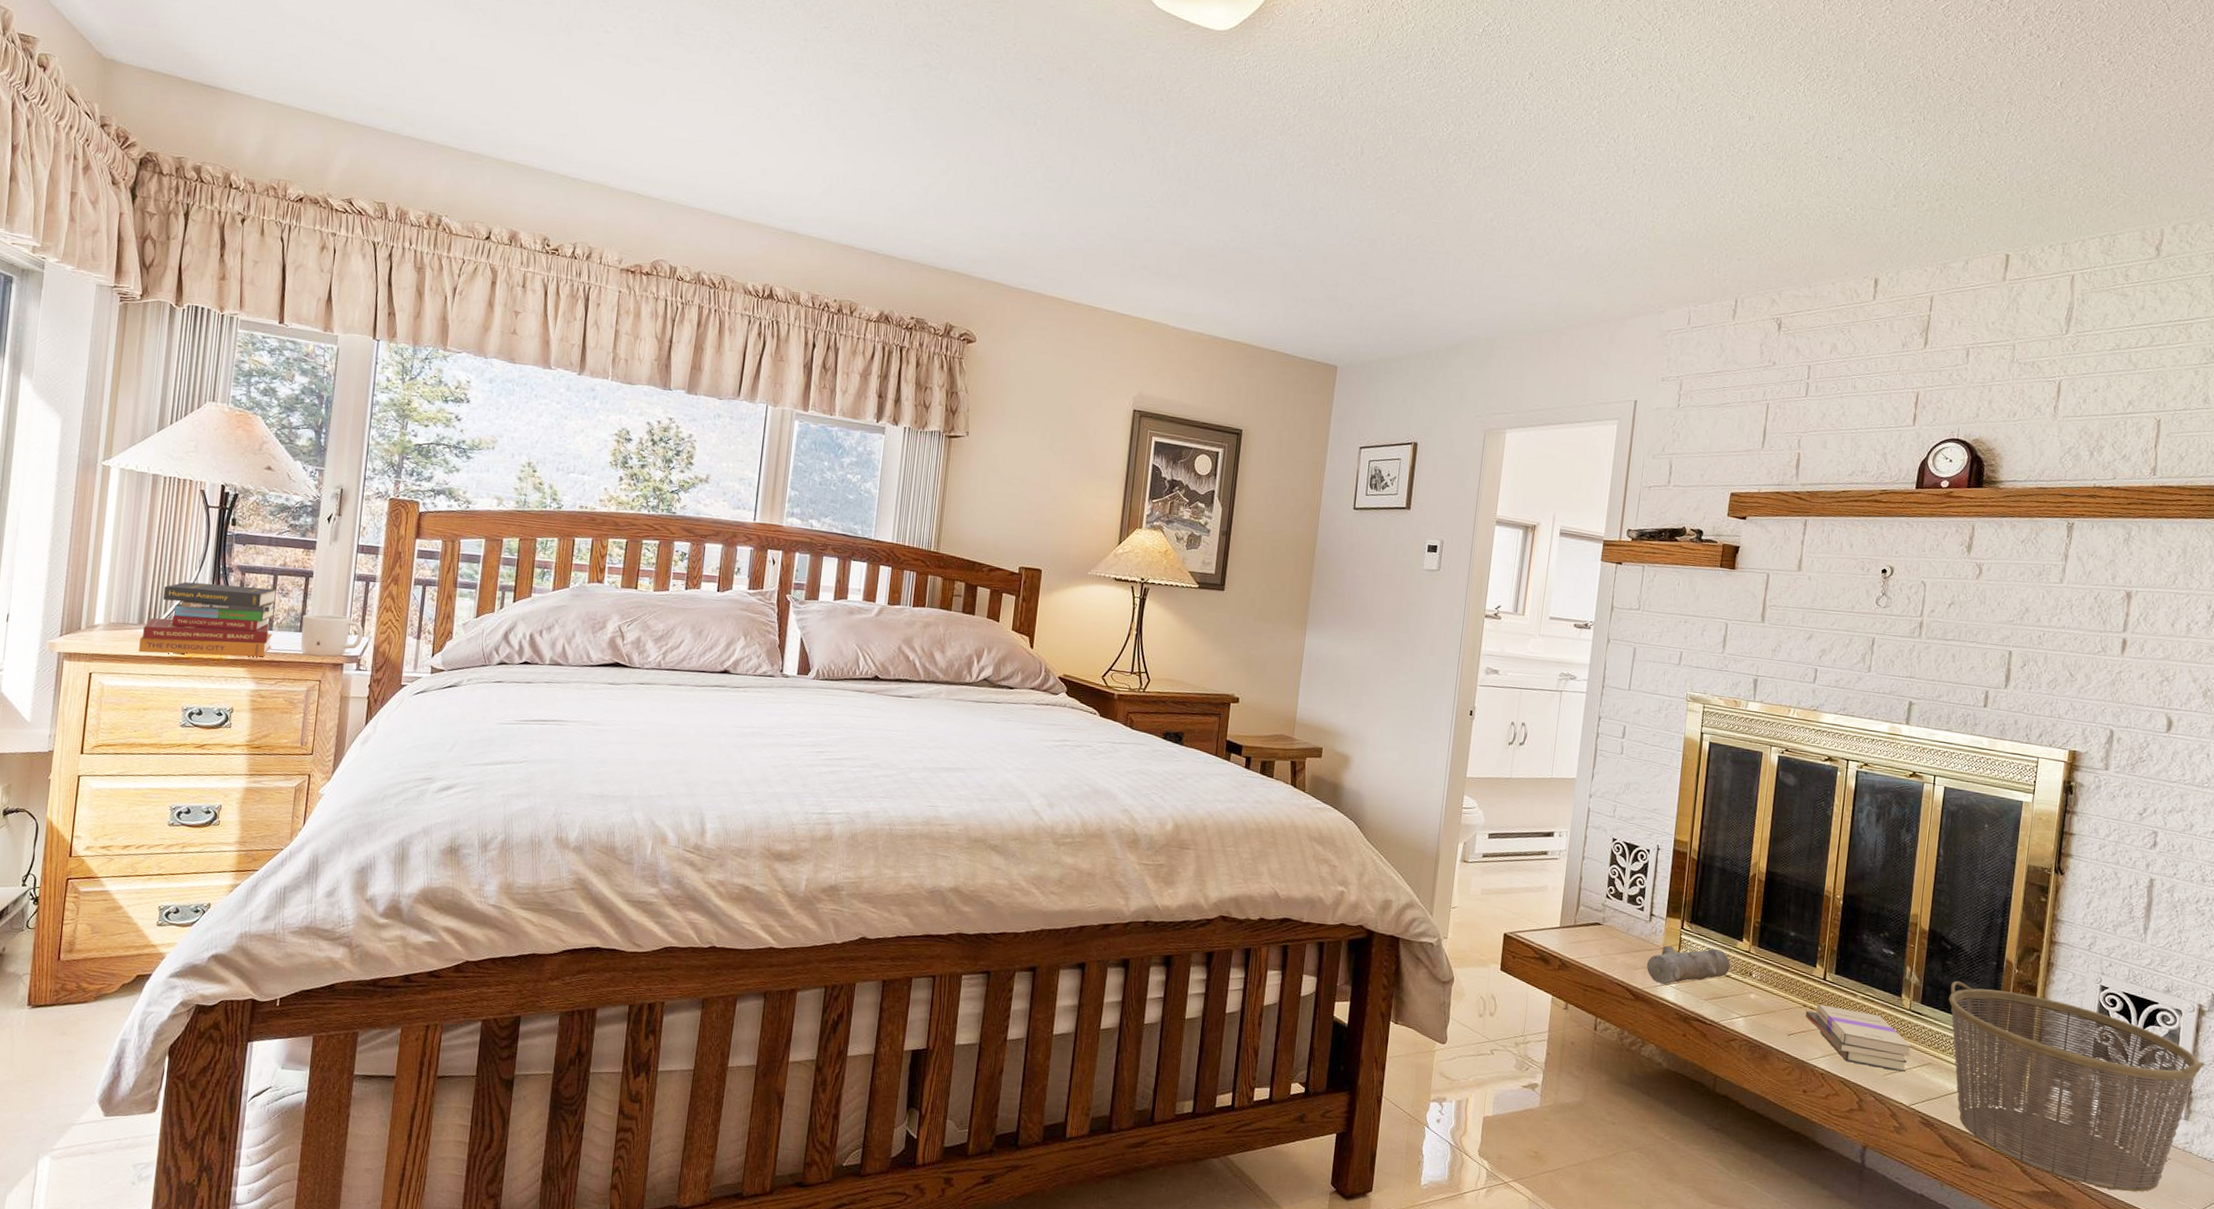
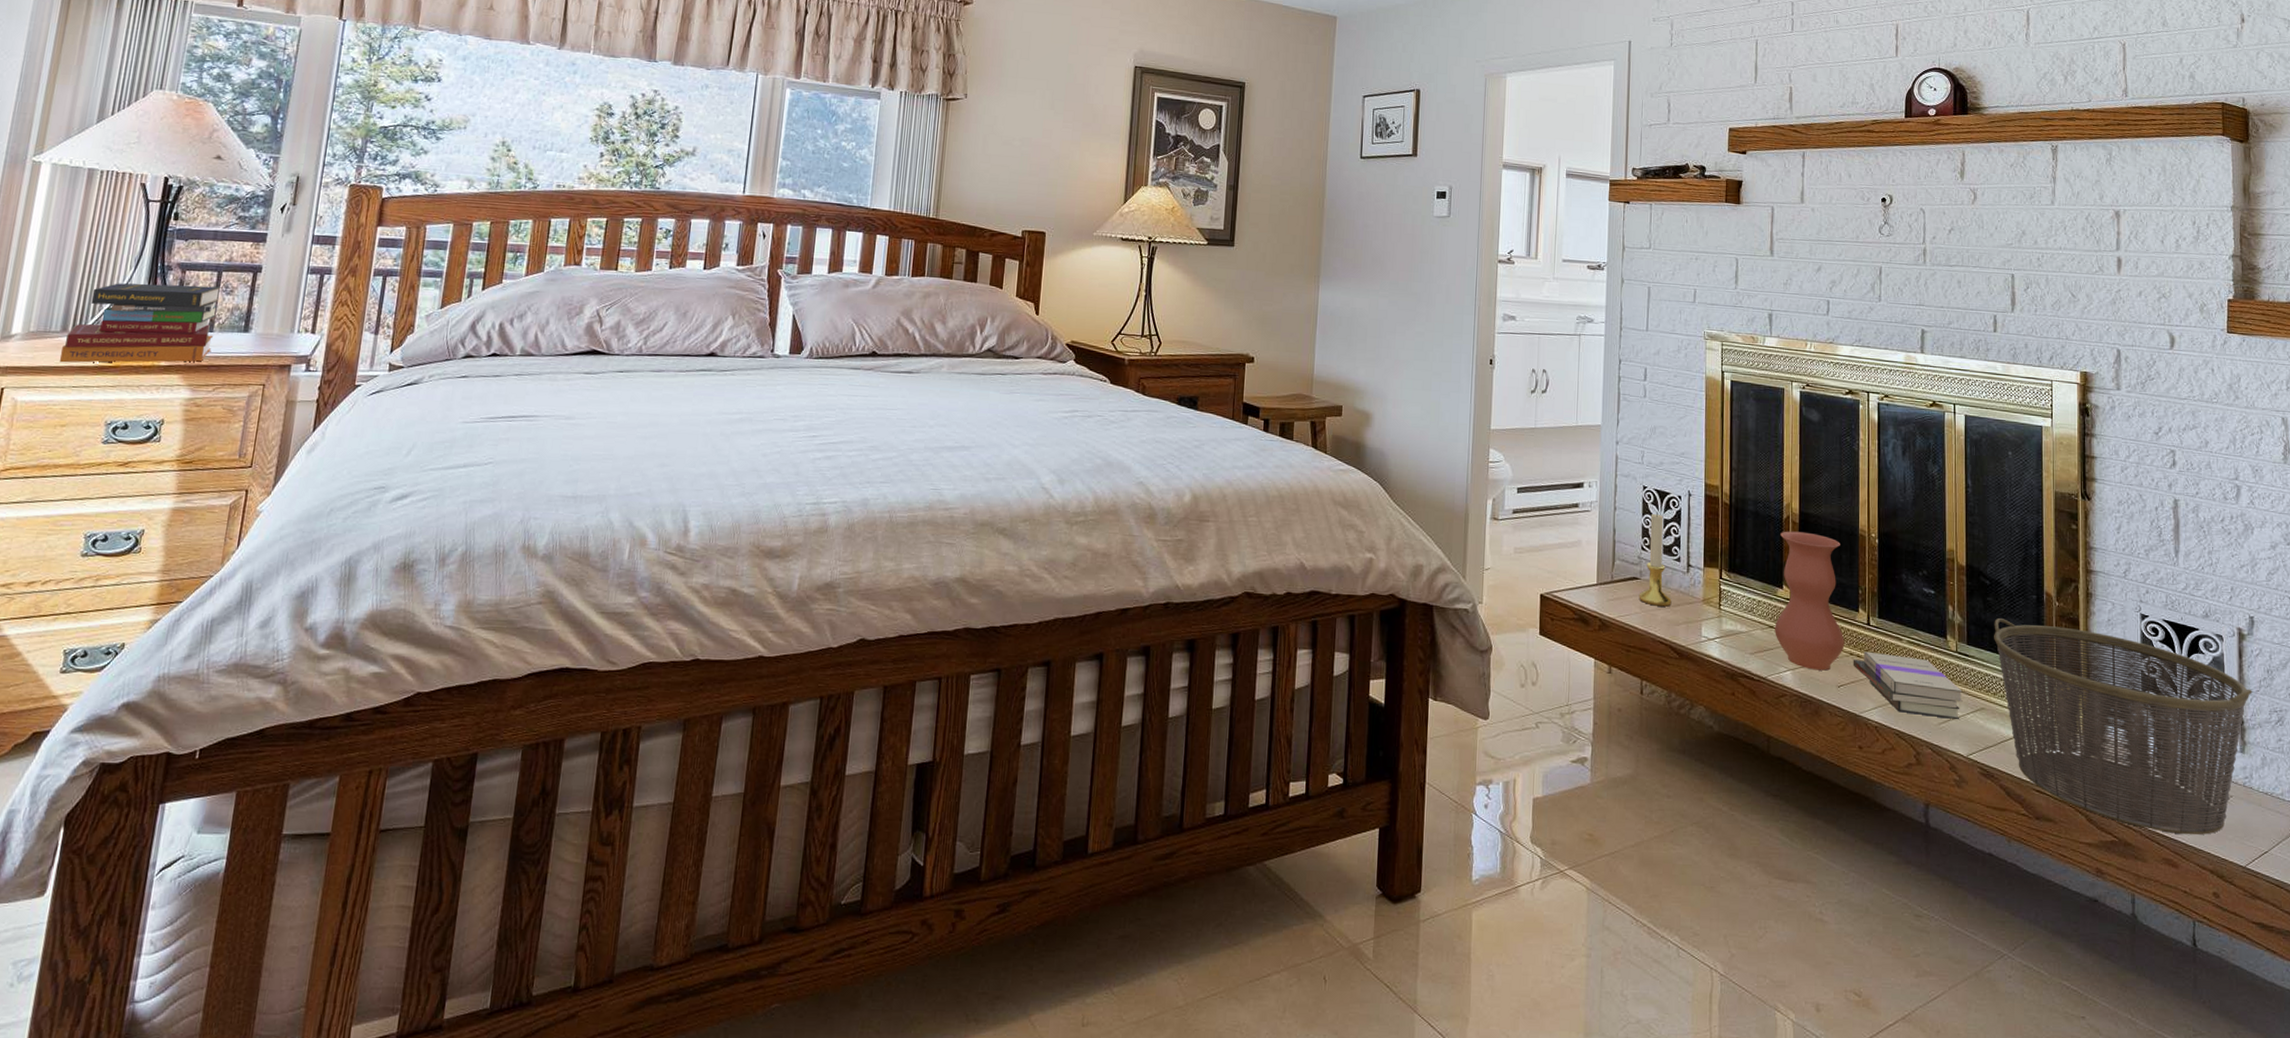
mug: present [300,613,363,658] -> none [244,311,315,359]
candle holder: none [1599,863,1632,952] -> present [1639,512,1672,607]
decorative log: present [1647,945,1731,984] -> none [1689,597,1773,639]
vase: none [1731,888,1805,1020] -> present [1775,531,1845,671]

